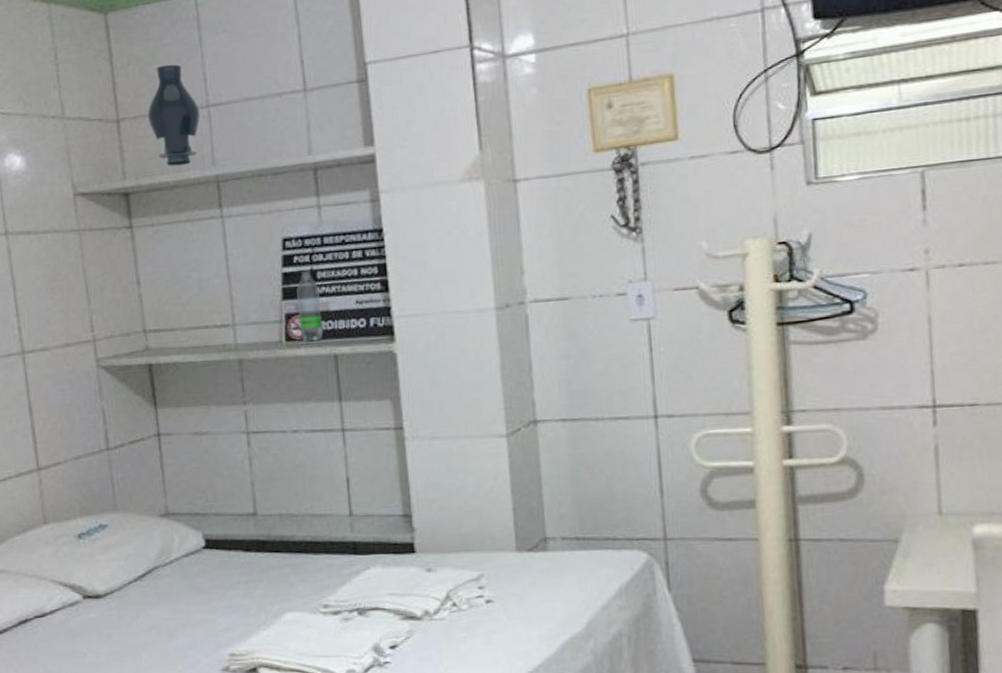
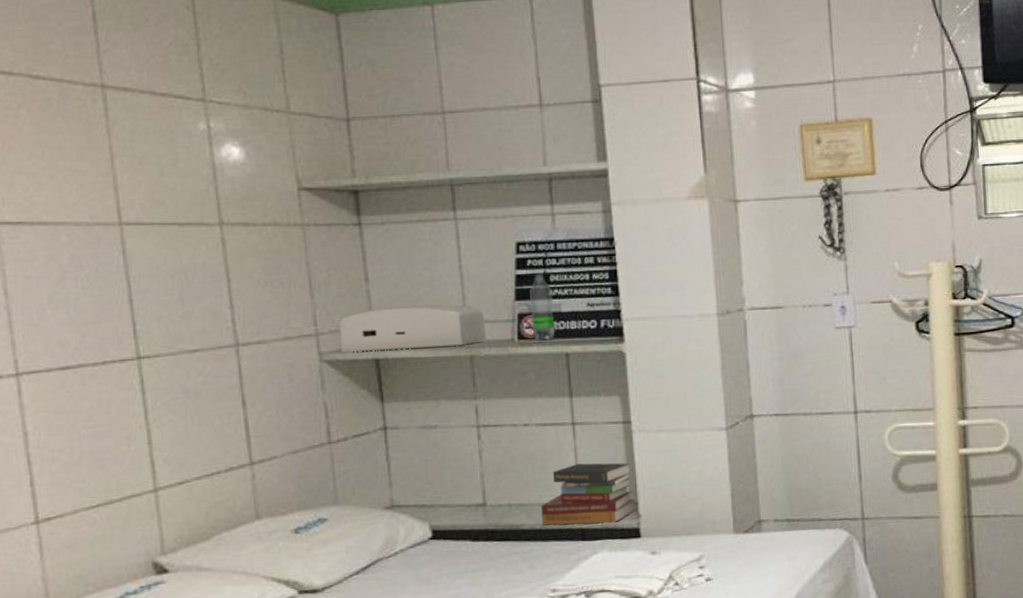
tissue dispenser: none [114,306,254,359] -> present [339,304,486,353]
vase: present [148,64,200,167] -> none [380,69,435,168]
books: none [312,472,410,538] -> present [541,463,637,526]

